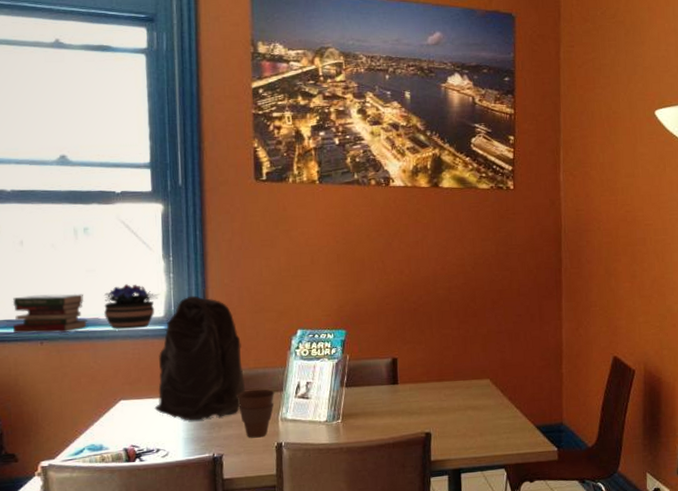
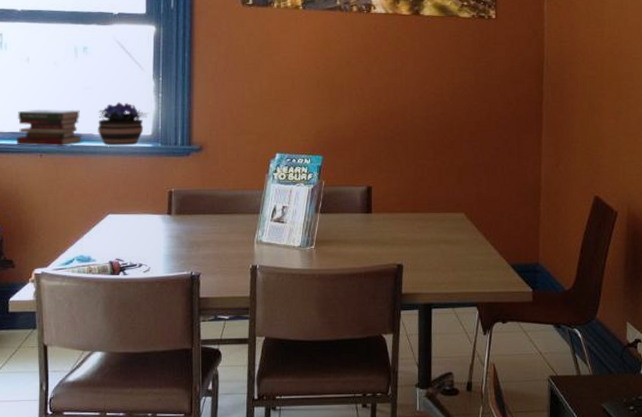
backpack: present [154,295,245,421] -> none [139,115,224,238]
cup: present [238,389,275,438] -> none [217,211,252,259]

